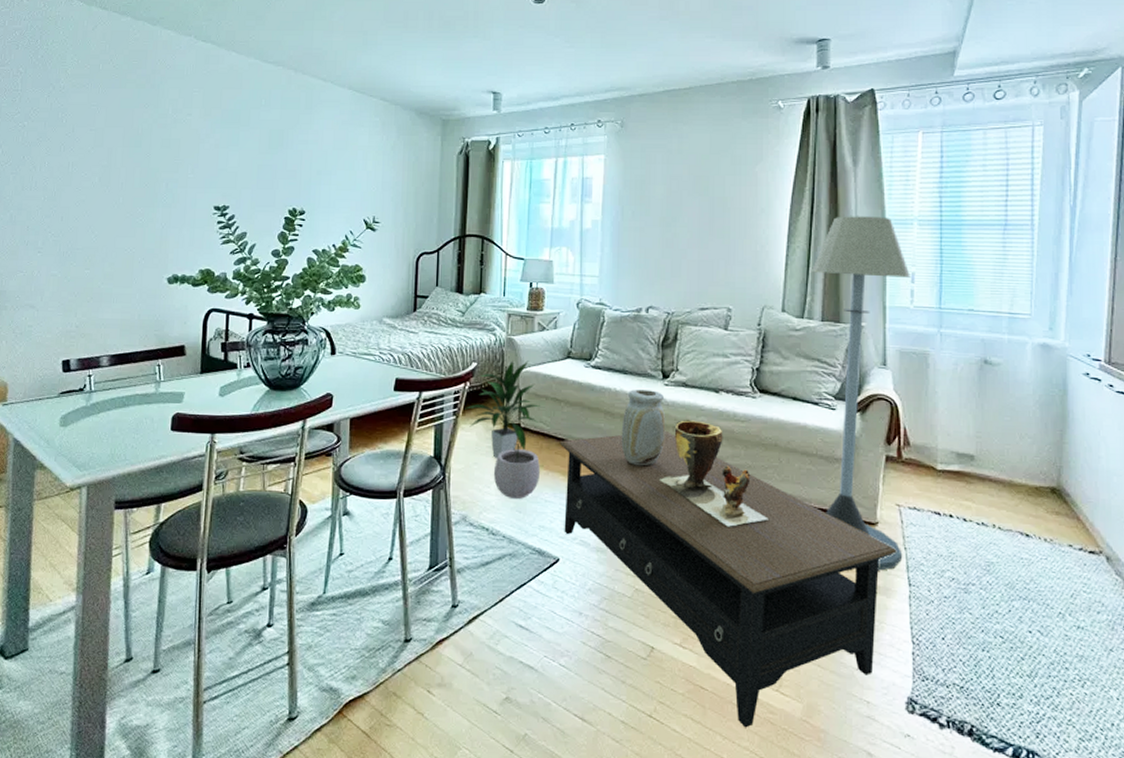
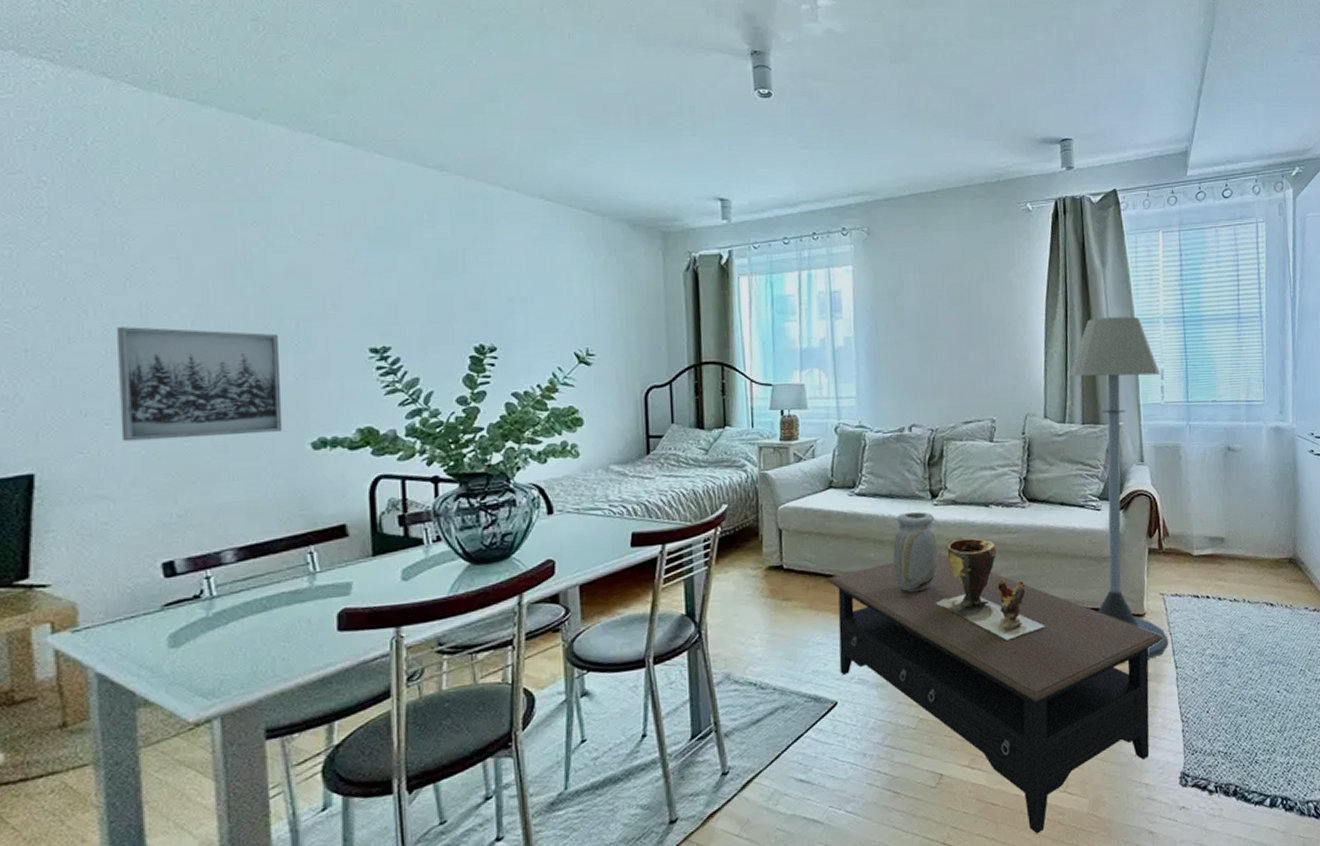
wall art: none [47,180,153,267] -> present [117,327,283,442]
indoor plant: present [465,360,540,459] -> none [717,496,803,607]
plant pot: present [493,438,540,500] -> none [756,581,809,648]

